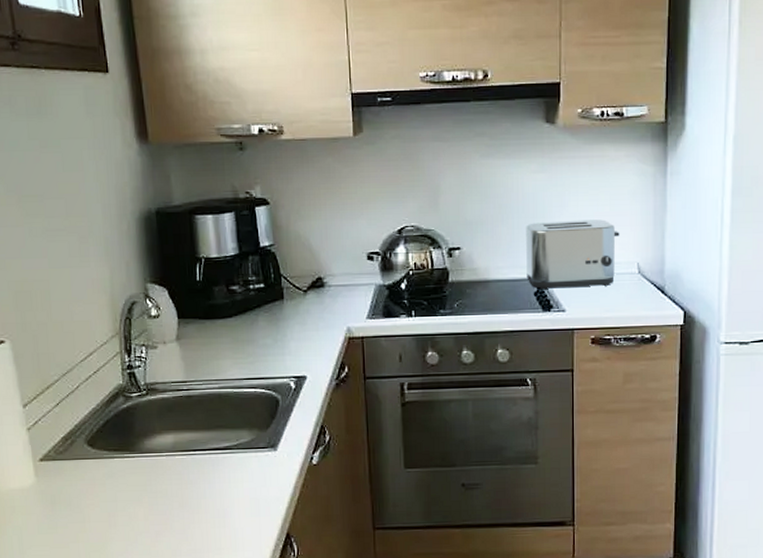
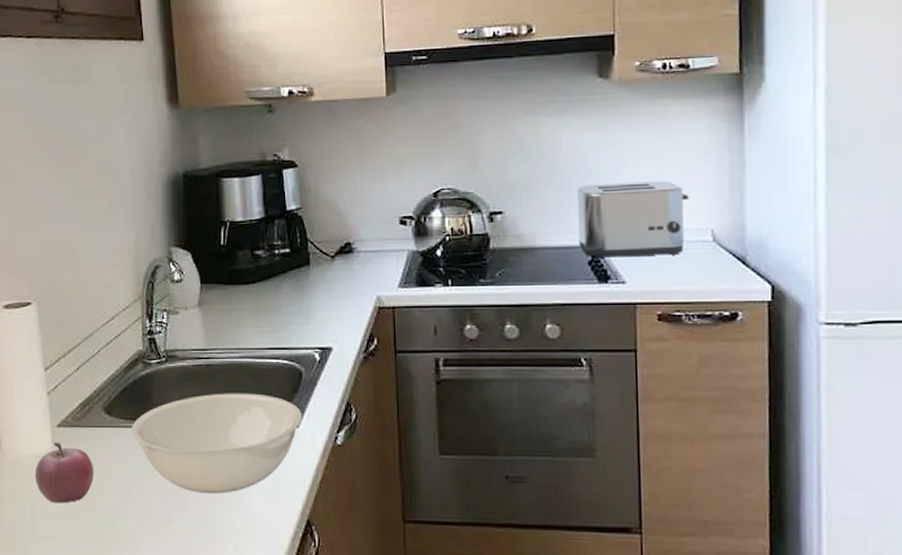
fruit: none [19,475,80,533] -> present [34,441,95,503]
bowl: none [115,421,280,516] -> present [132,393,302,494]

